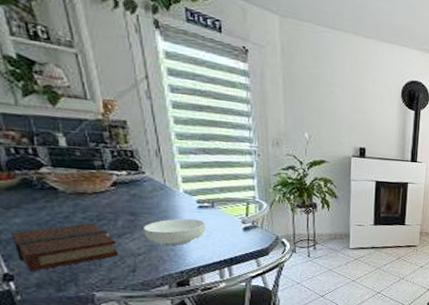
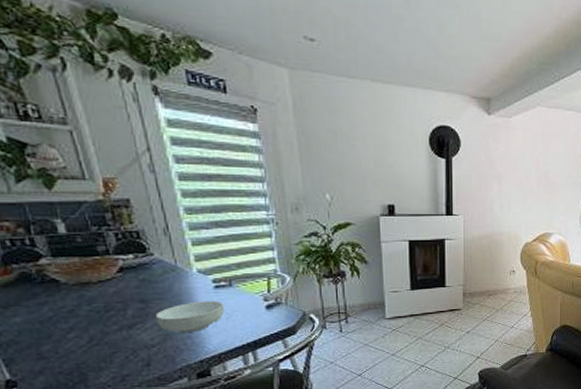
book: present [10,222,119,272] -> none [10,314,131,376]

